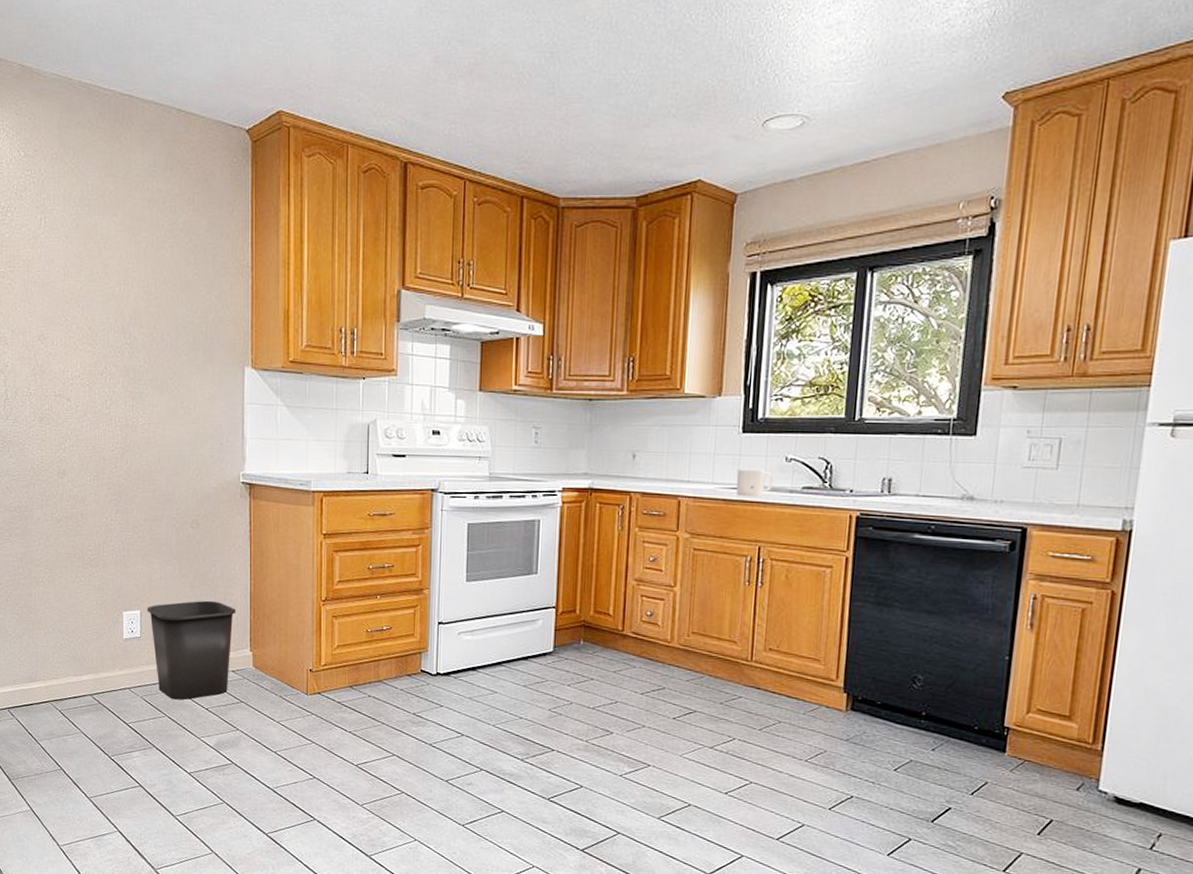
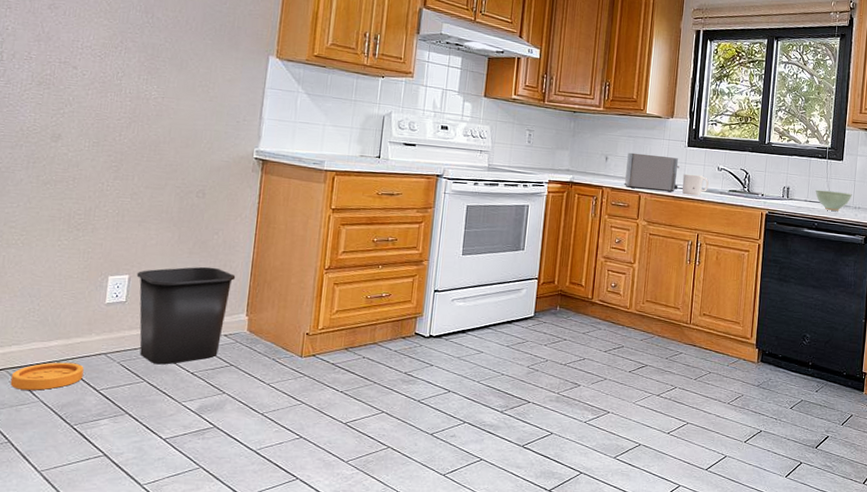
pet bowl: none [55,695,113,722] -> present [10,362,84,390]
toaster: none [658,446,732,496] -> present [624,152,680,193]
bowl: none [931,479,991,508] -> present [815,189,852,211]

